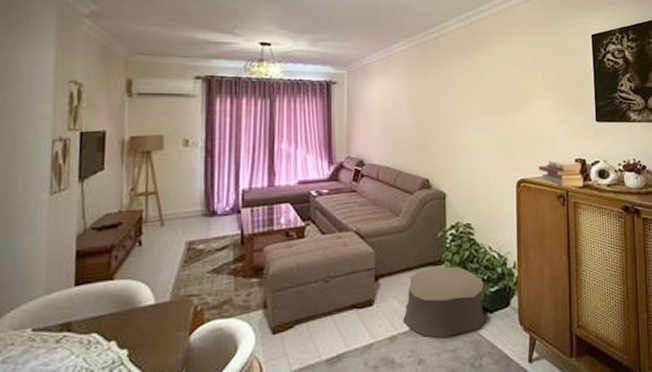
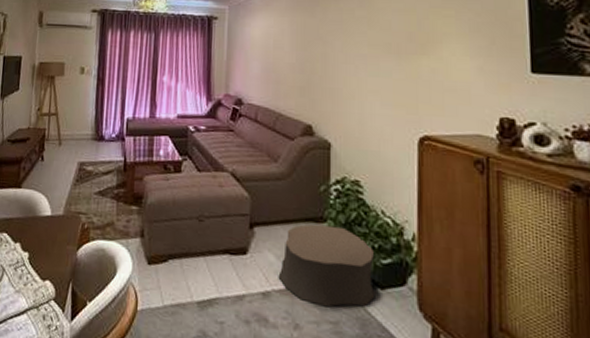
books: present [539,160,584,188] -> none [449,117,511,153]

